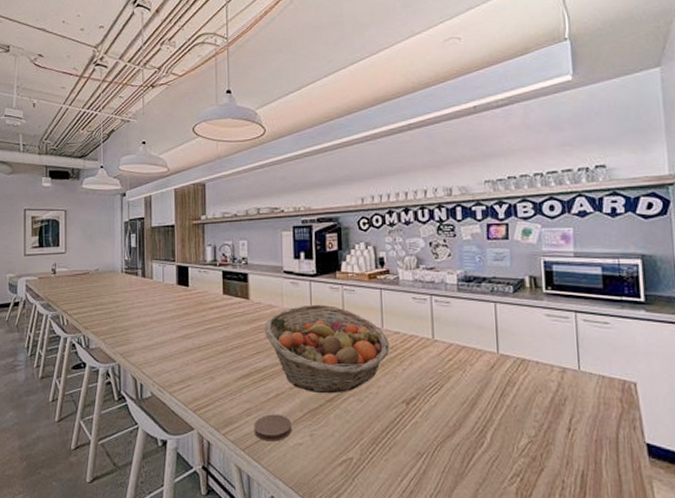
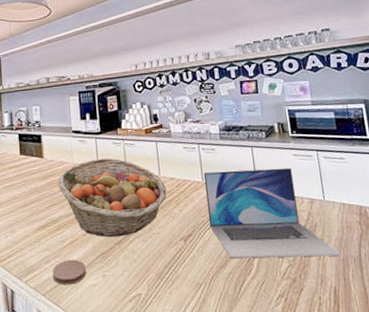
laptop: none [434,328,594,435] -> present [203,167,341,259]

